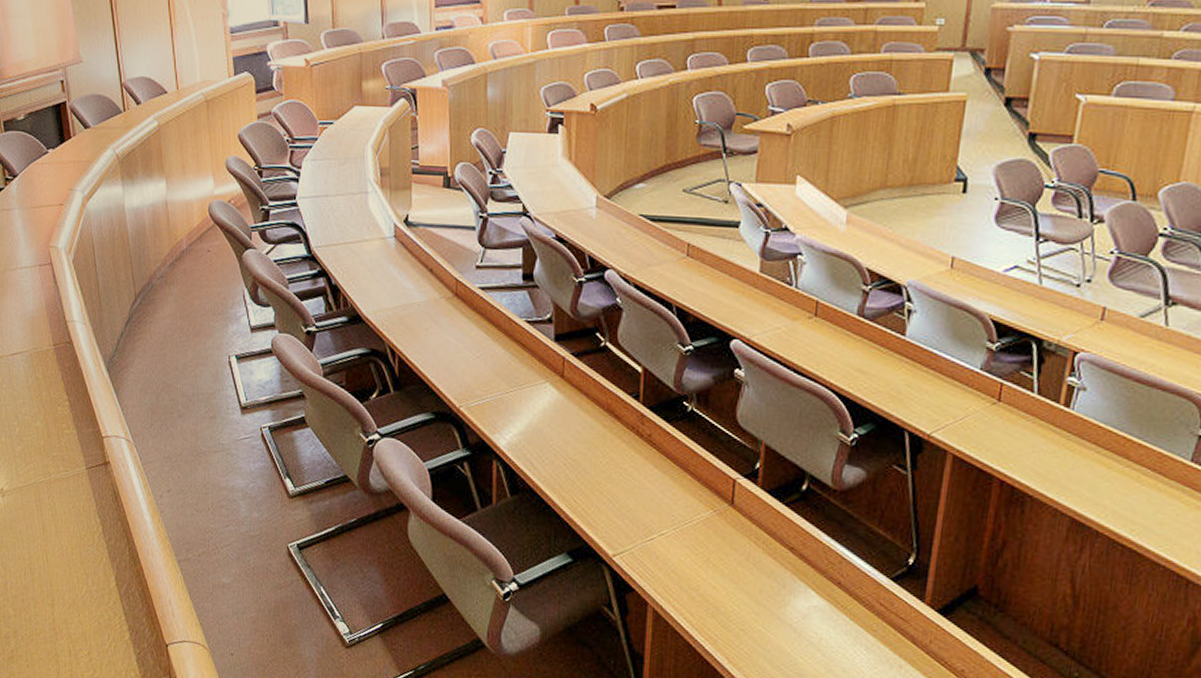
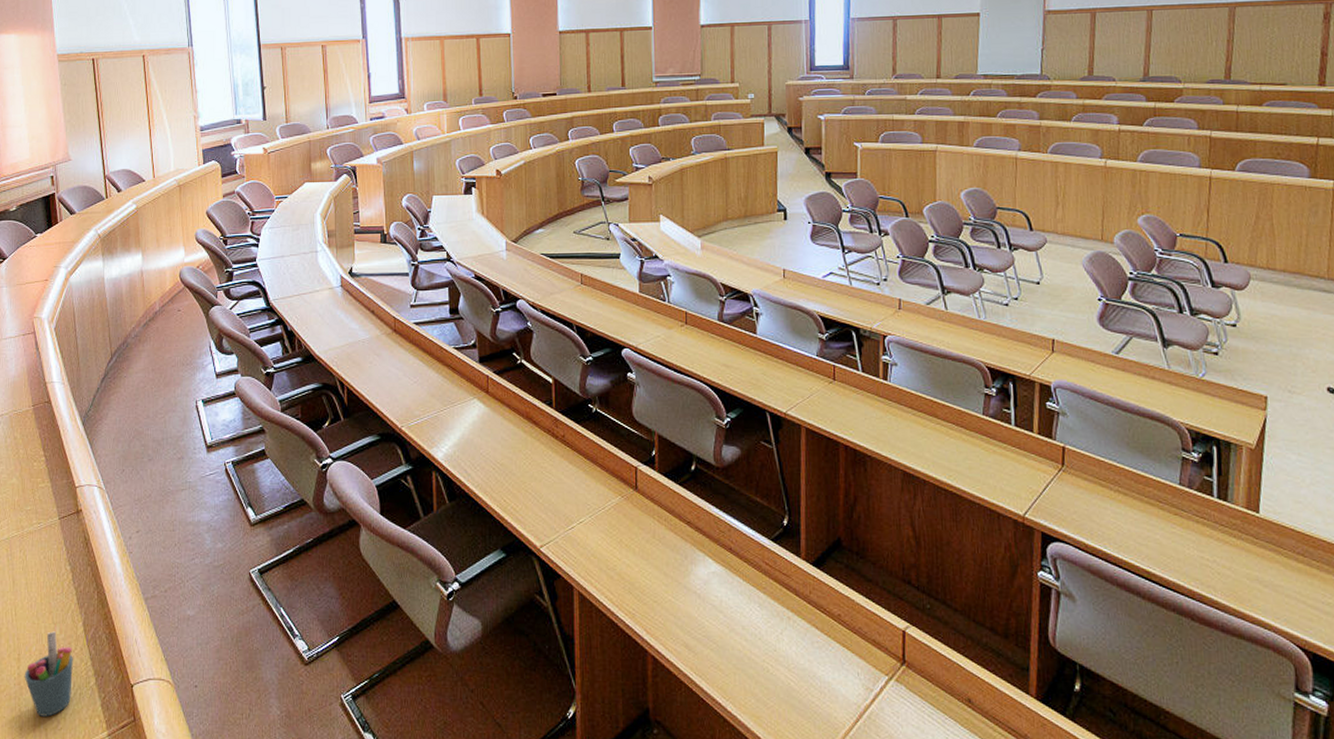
pen holder: none [58,582,107,664] -> present [24,631,73,717]

